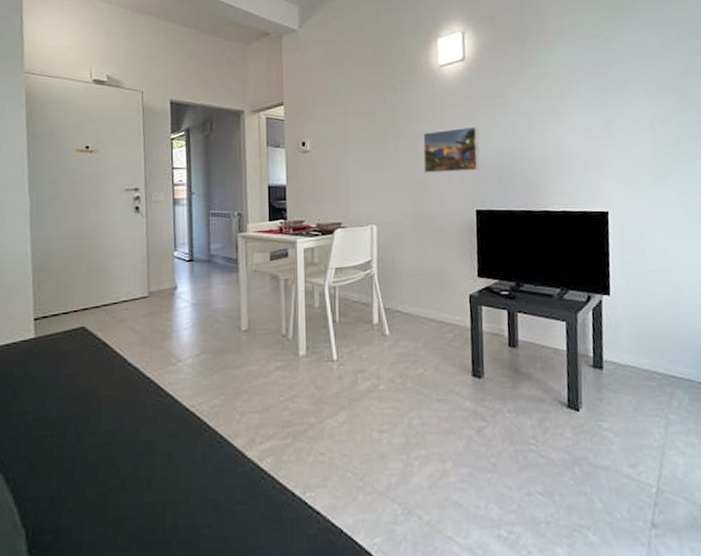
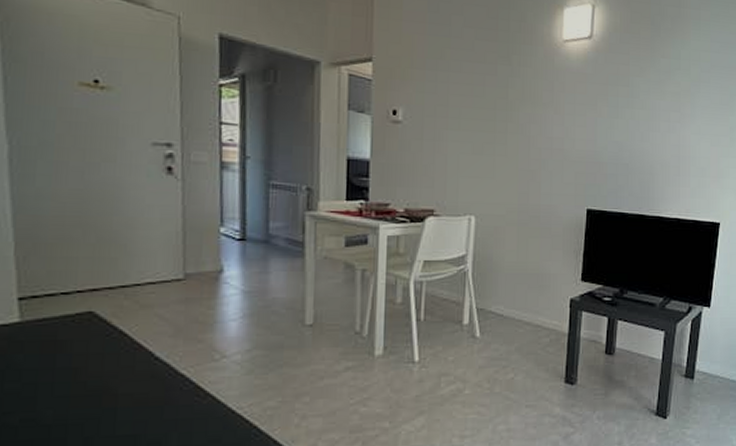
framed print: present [422,126,480,173] -> none [534,115,599,166]

